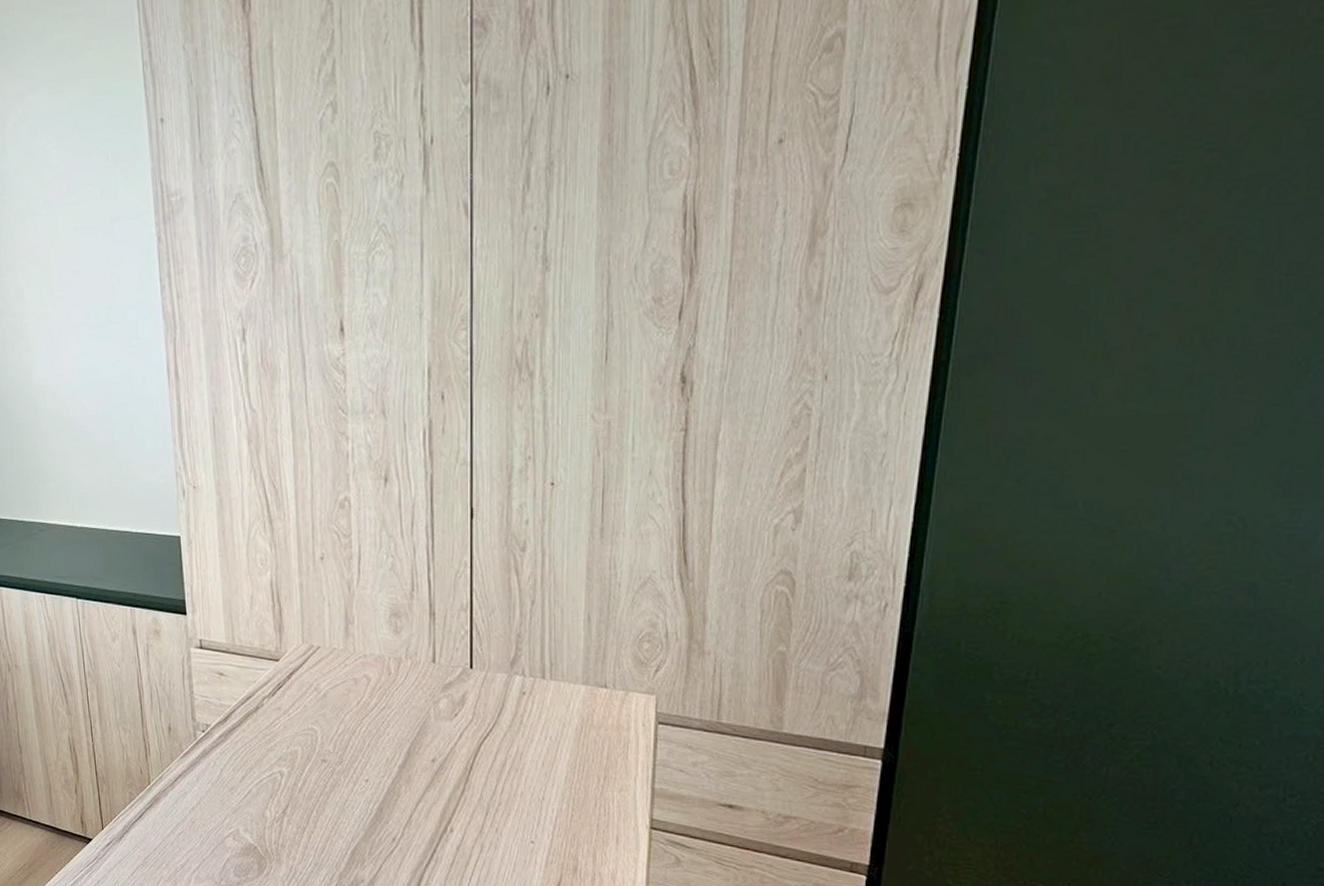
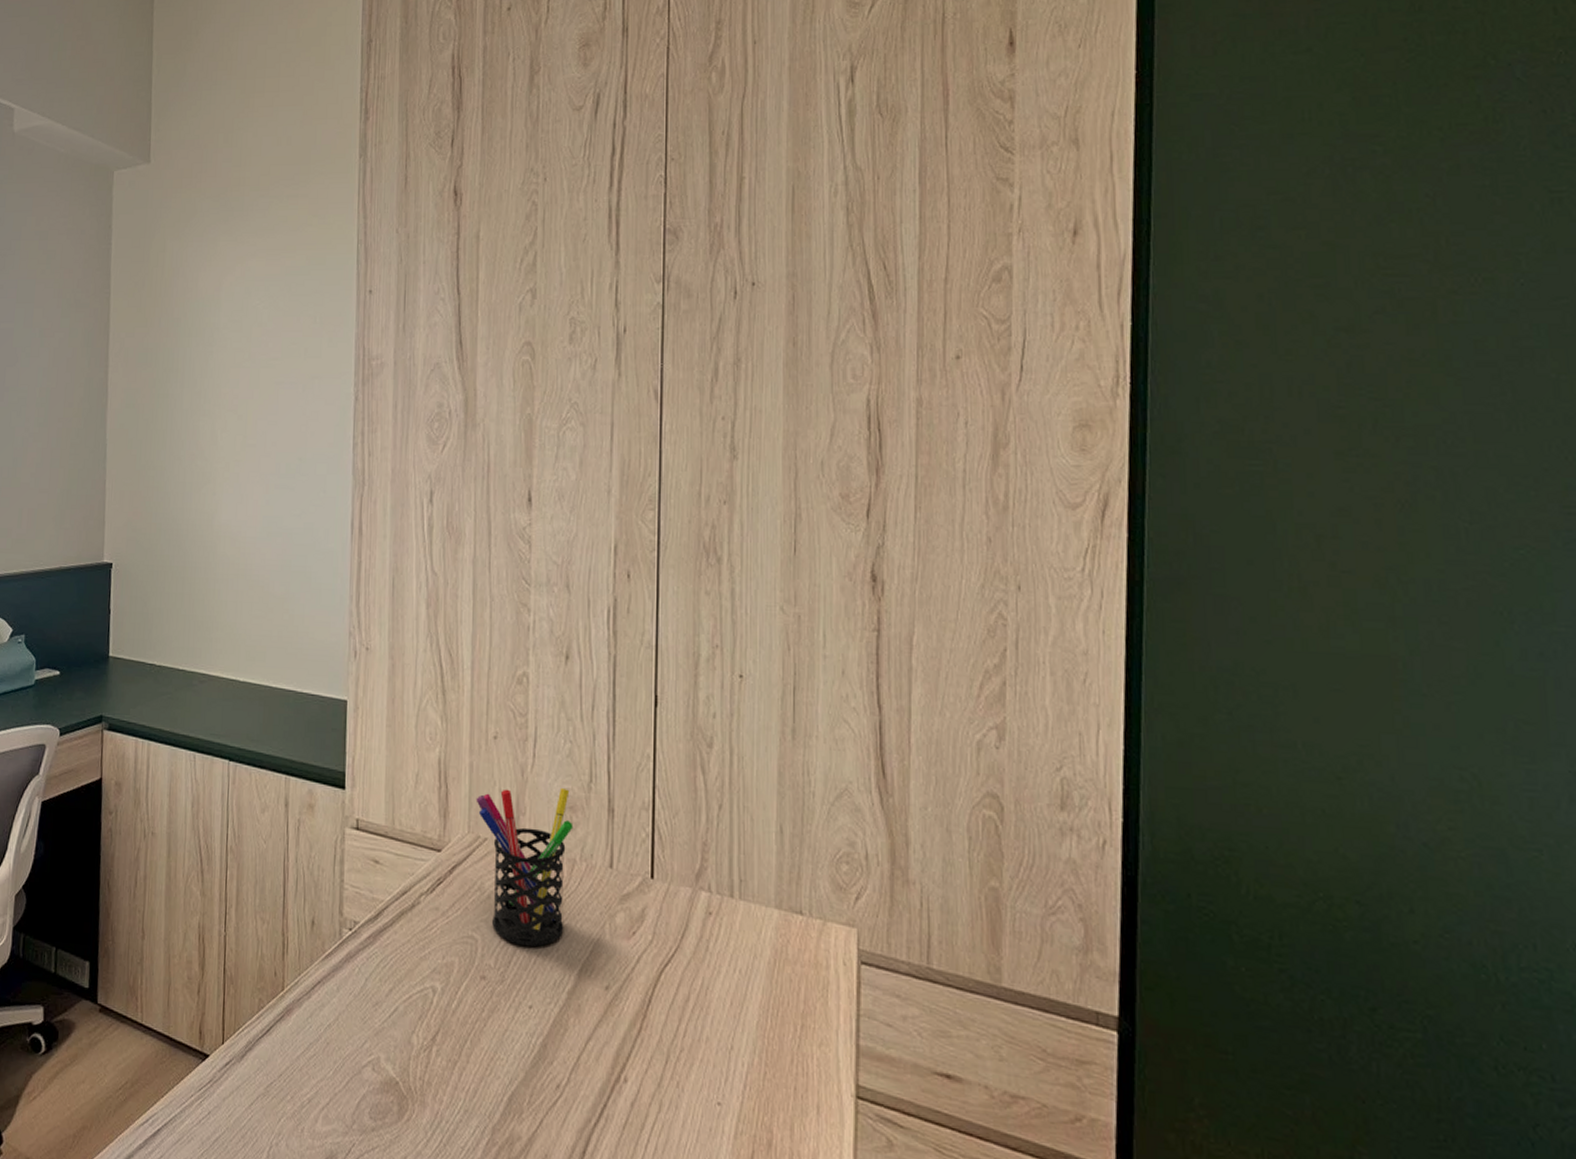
pen holder: none [307,597,398,732] -> present [476,787,574,947]

